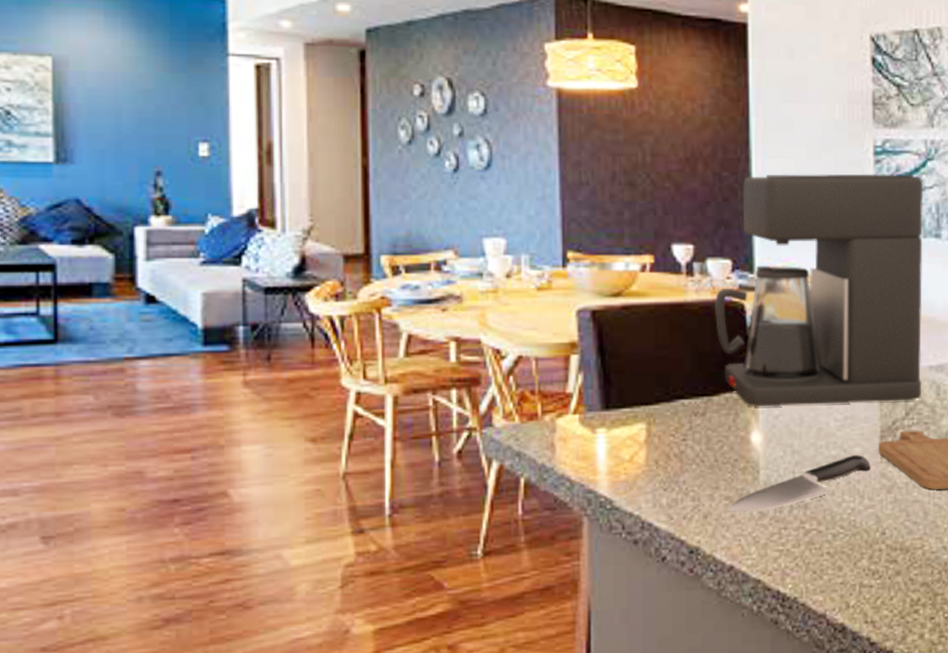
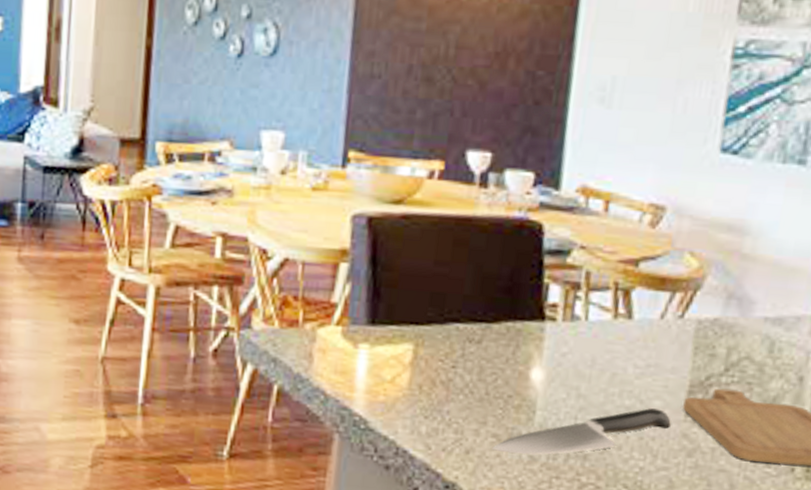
coffee maker: present [715,173,924,407] -> none [506,76,792,356]

